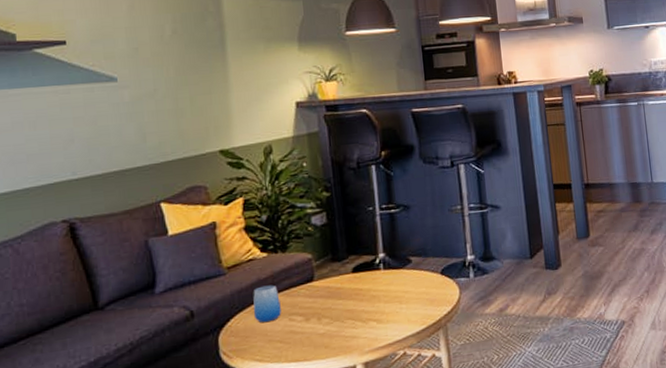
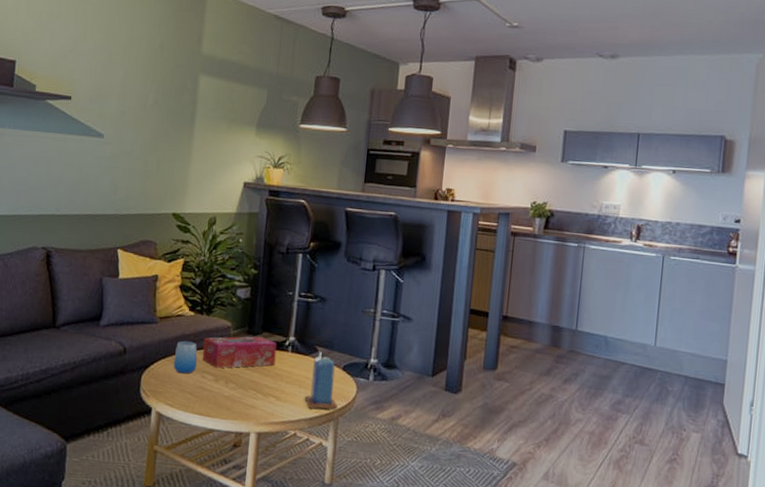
tissue box: none [284,261,369,307] -> present [202,336,277,368]
candle: none [407,262,443,322] -> present [304,352,338,410]

